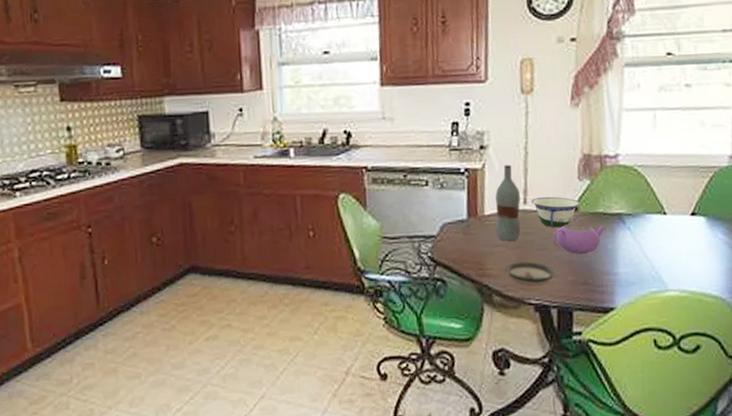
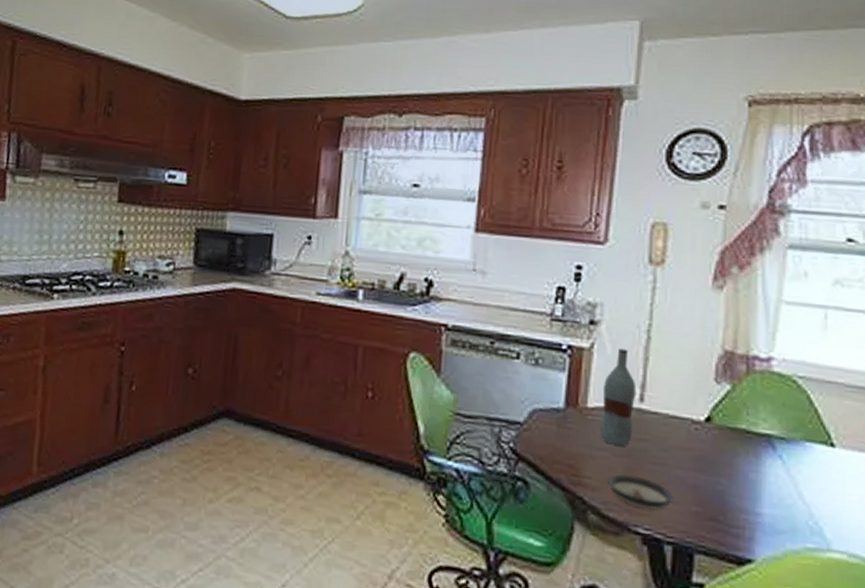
bowl: present [531,196,580,228] -> none [650,395,715,440]
teapot: present [553,223,607,255] -> none [674,437,749,481]

